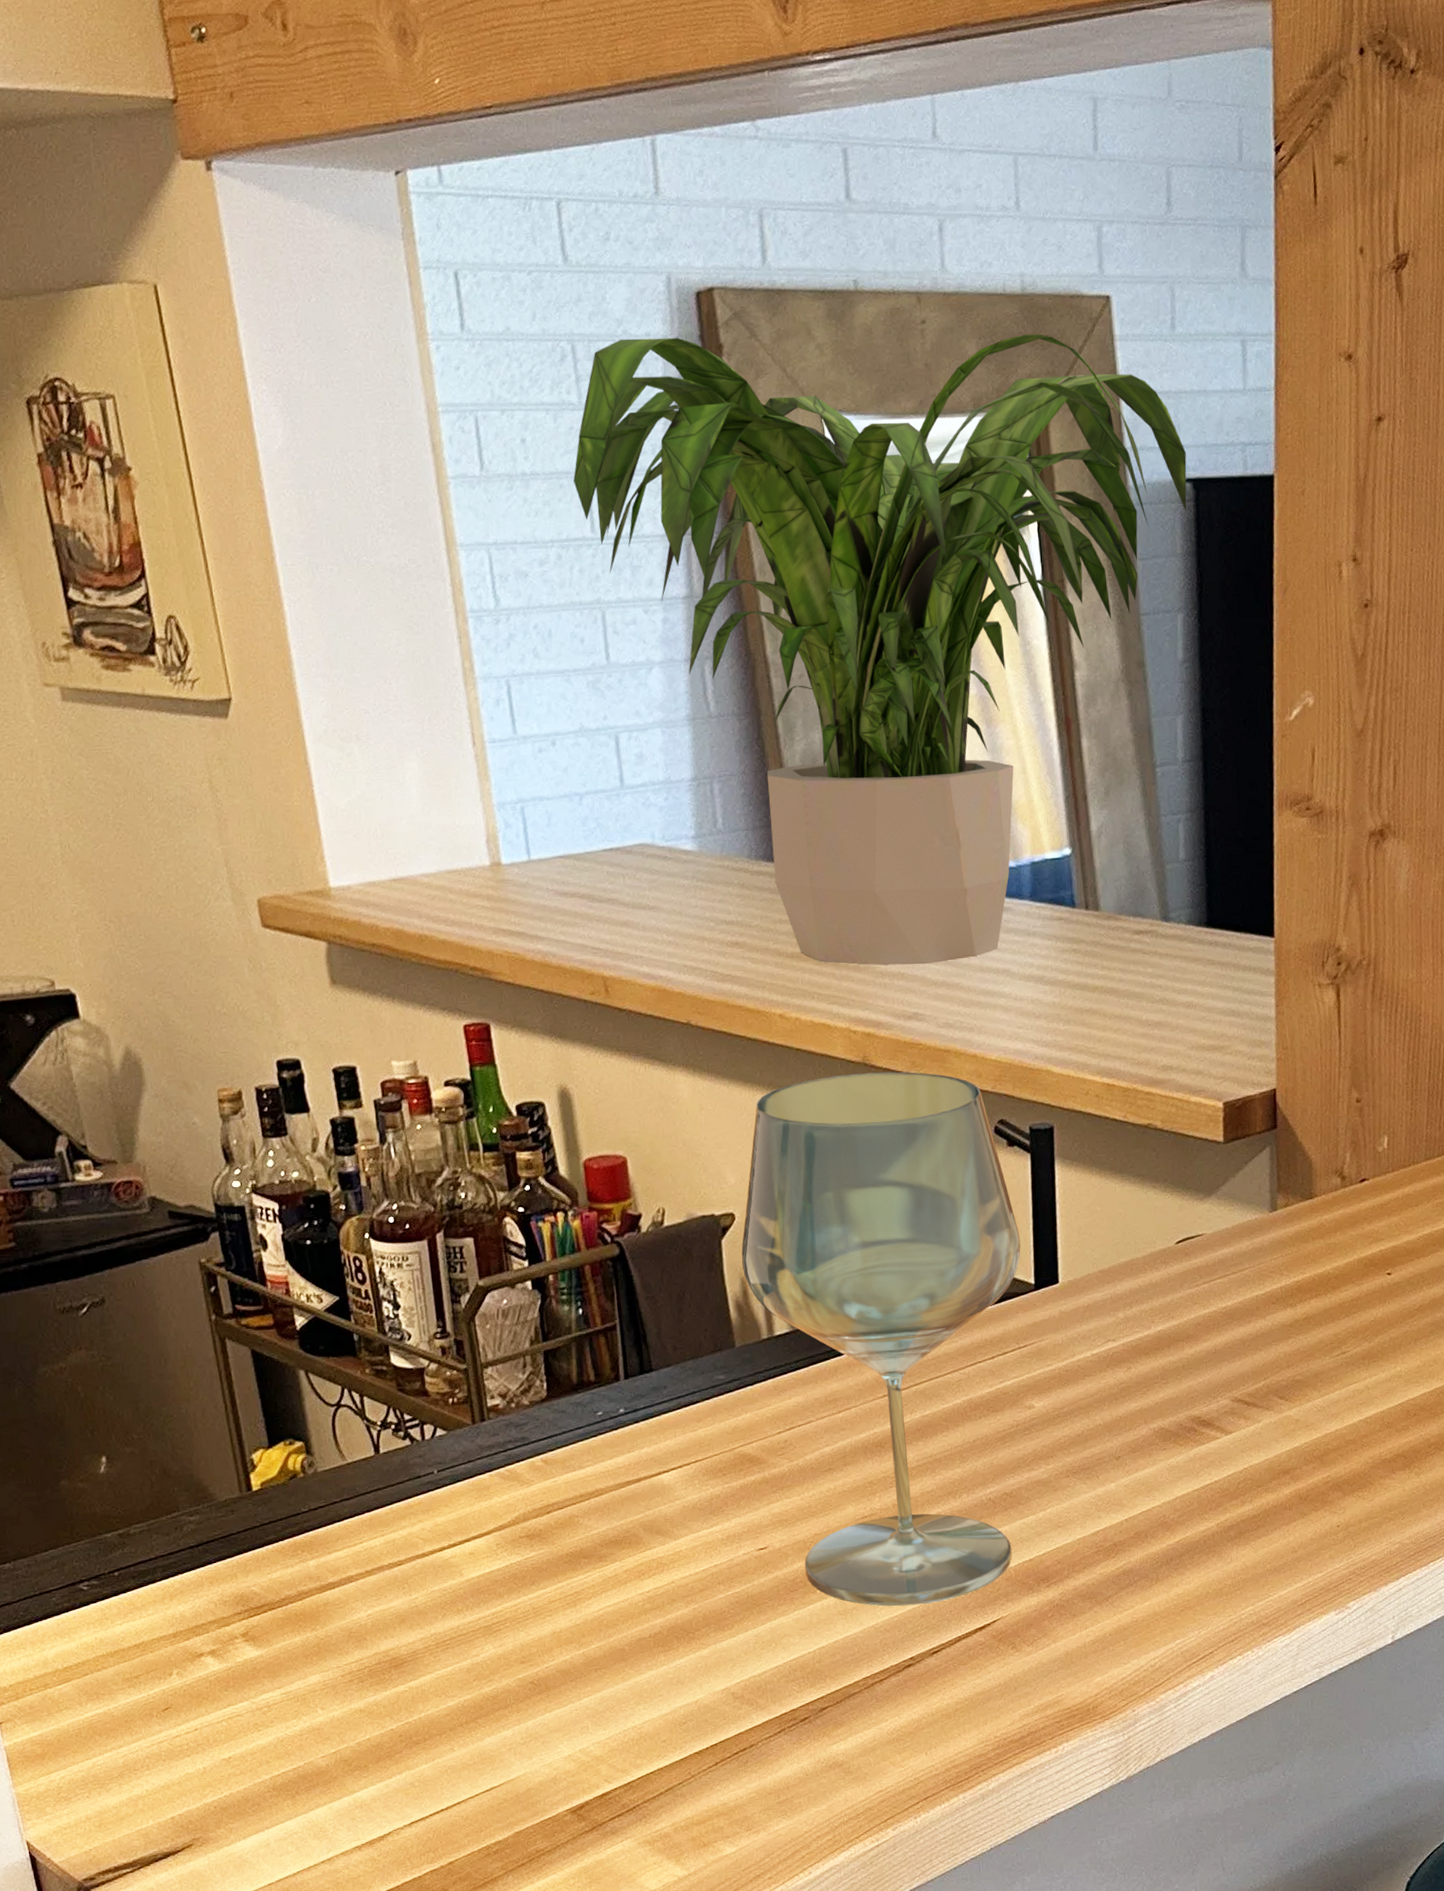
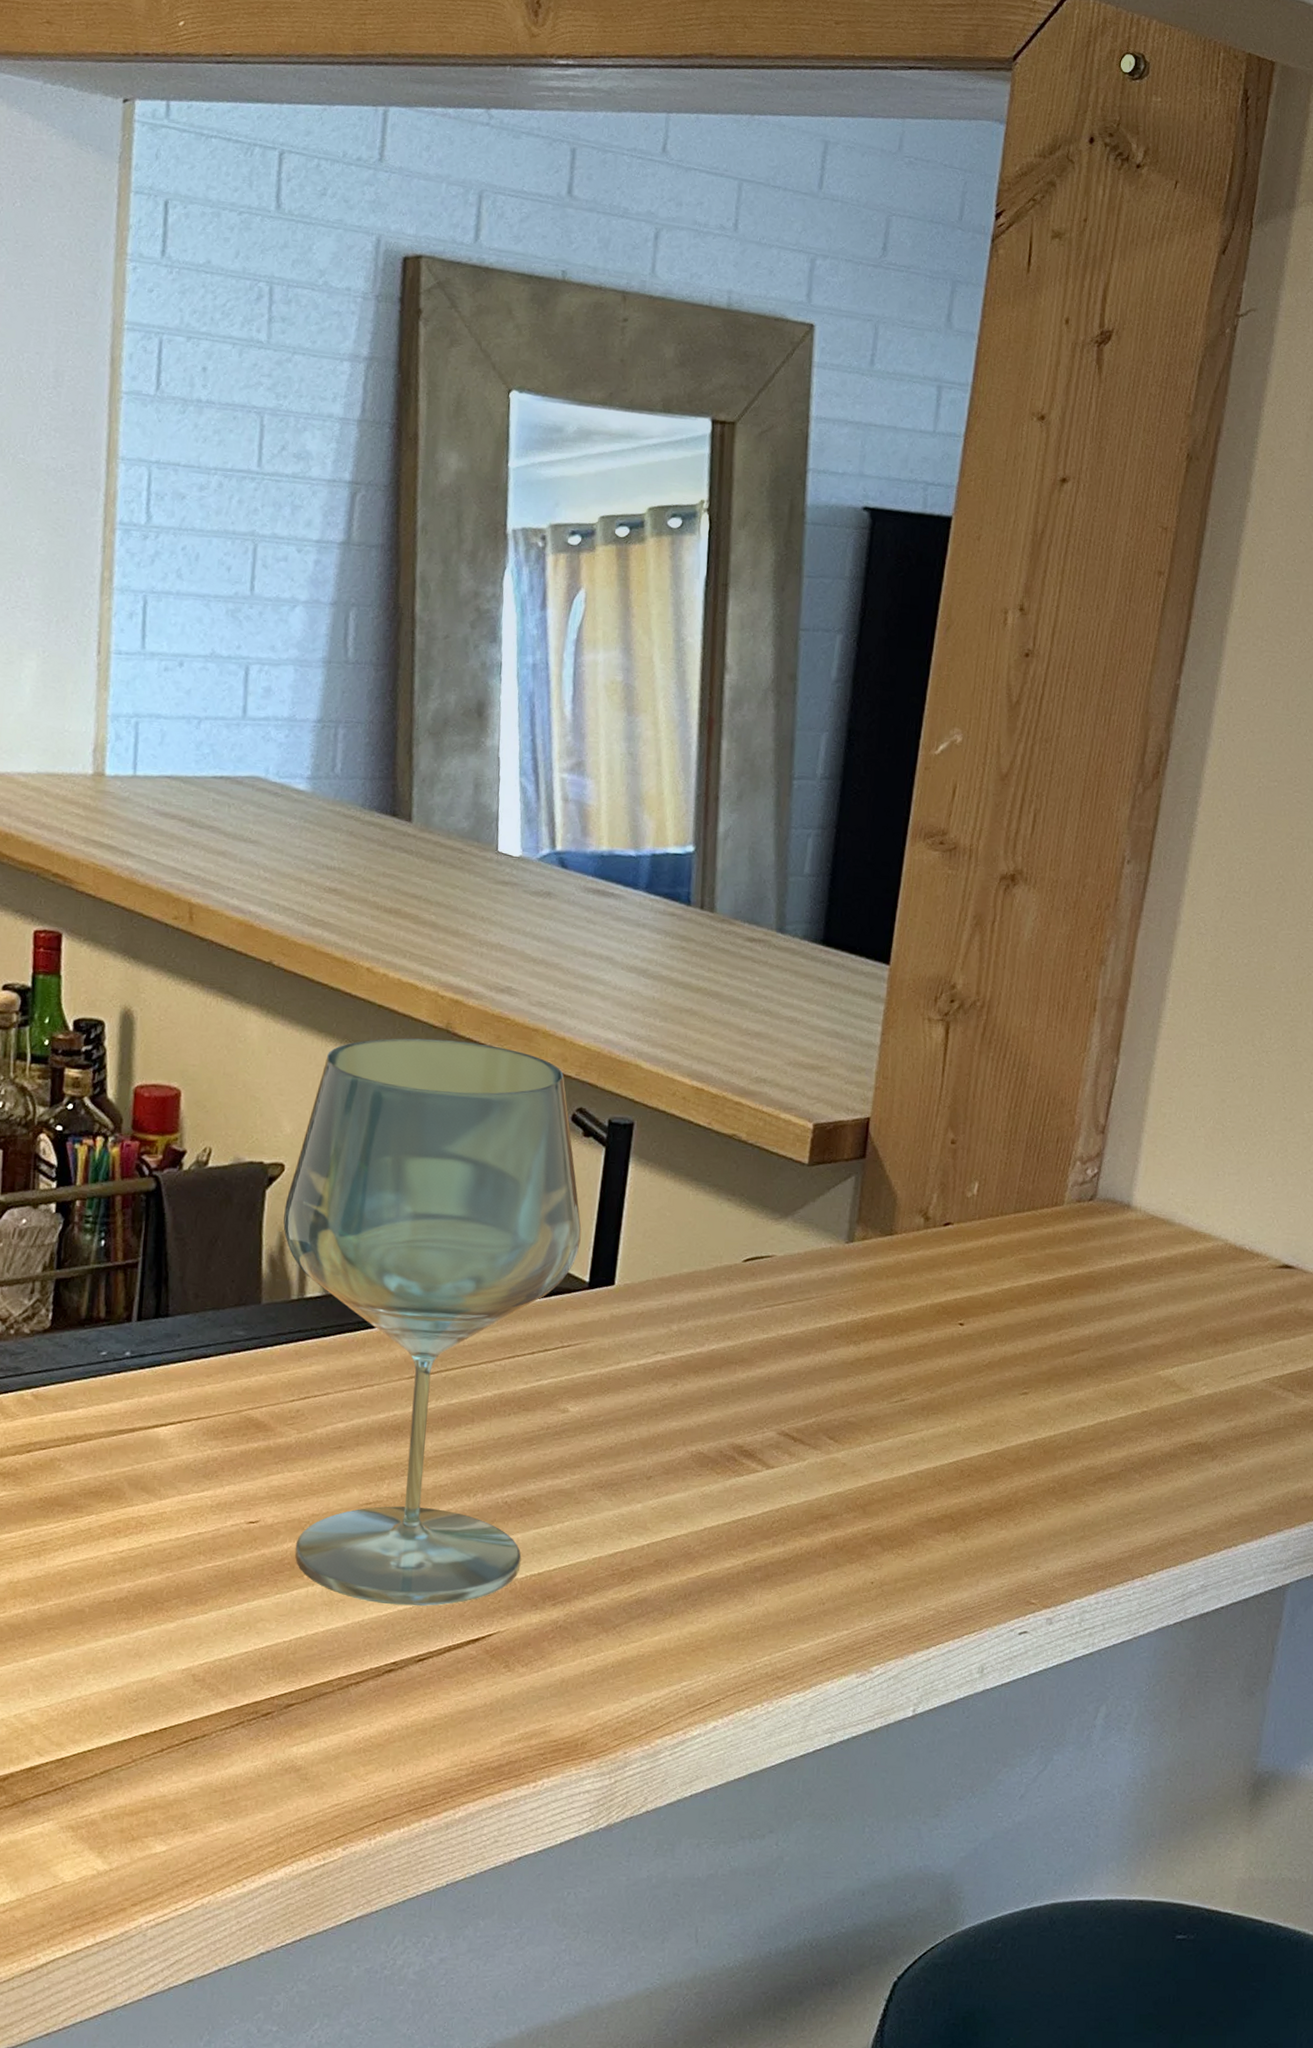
potted plant: present [573,334,1187,966] -> none [248,289,868,940]

